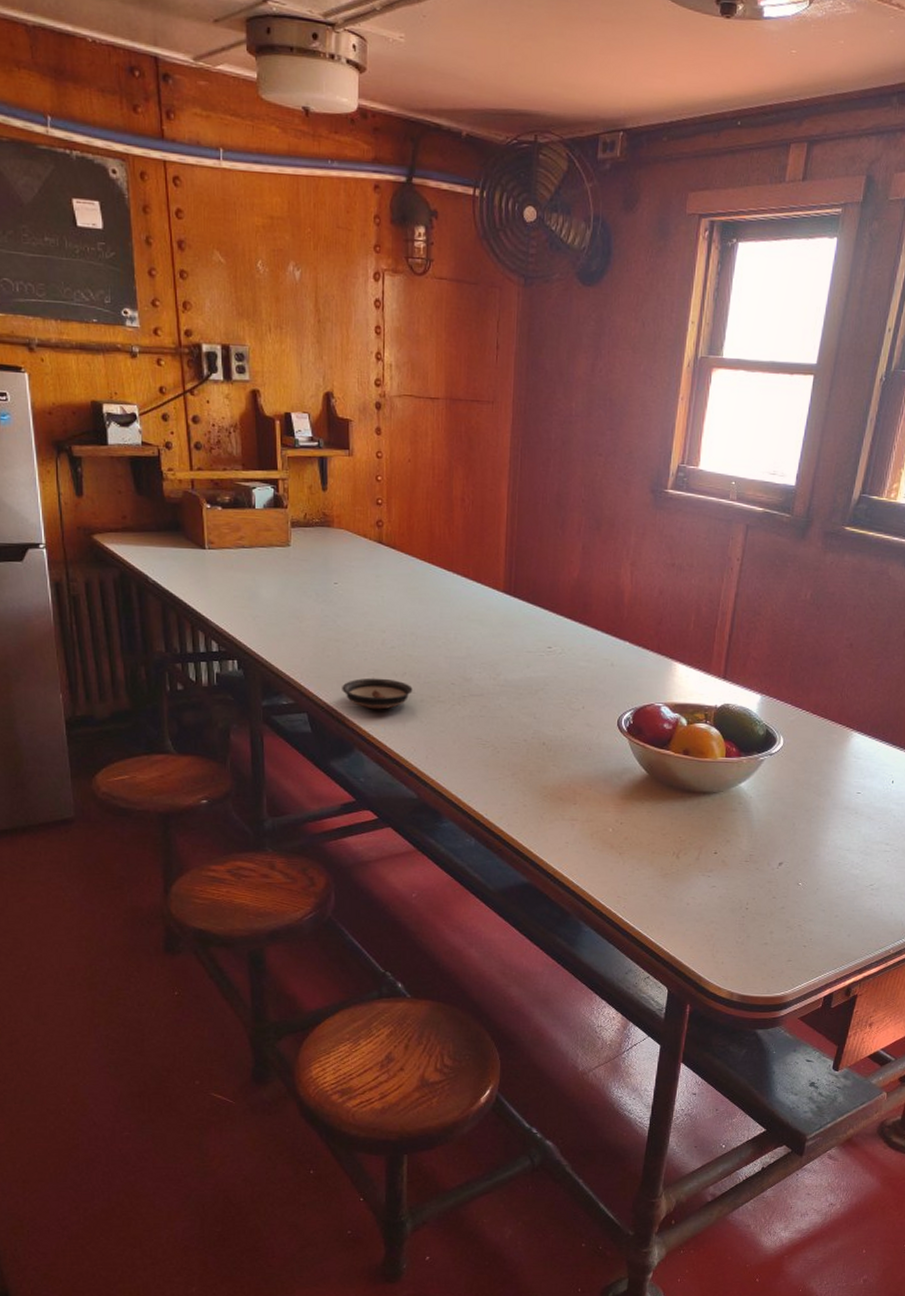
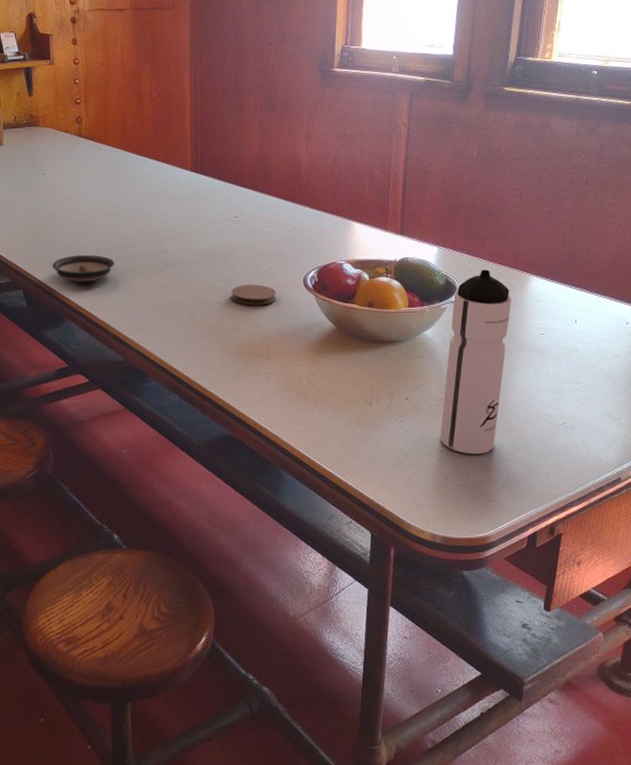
coaster: none [539,722,588,746] -> present [231,284,277,306]
water bottle: none [746,722,831,914] -> present [440,269,512,455]

